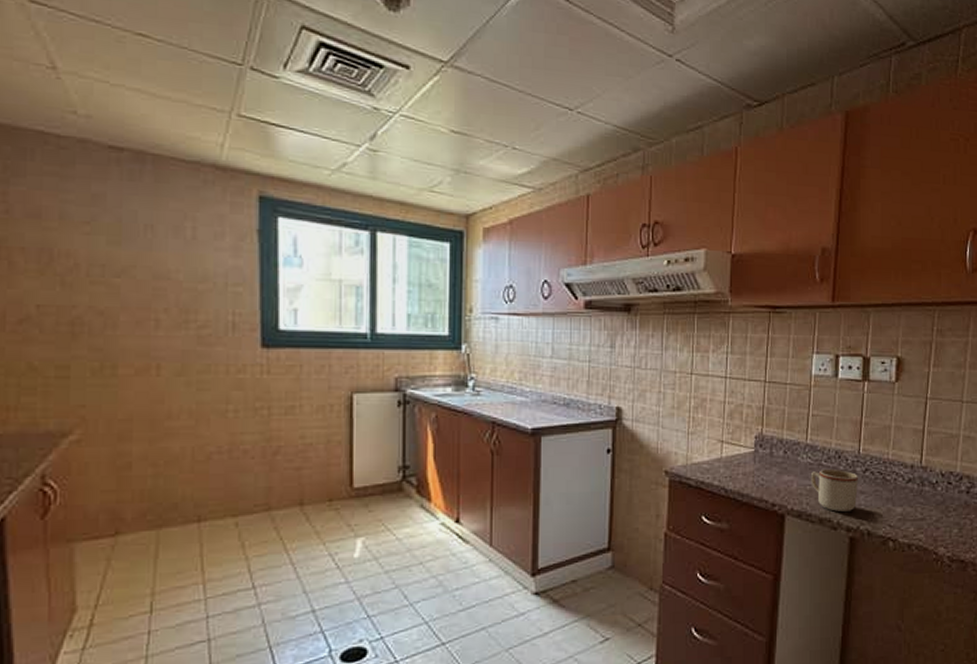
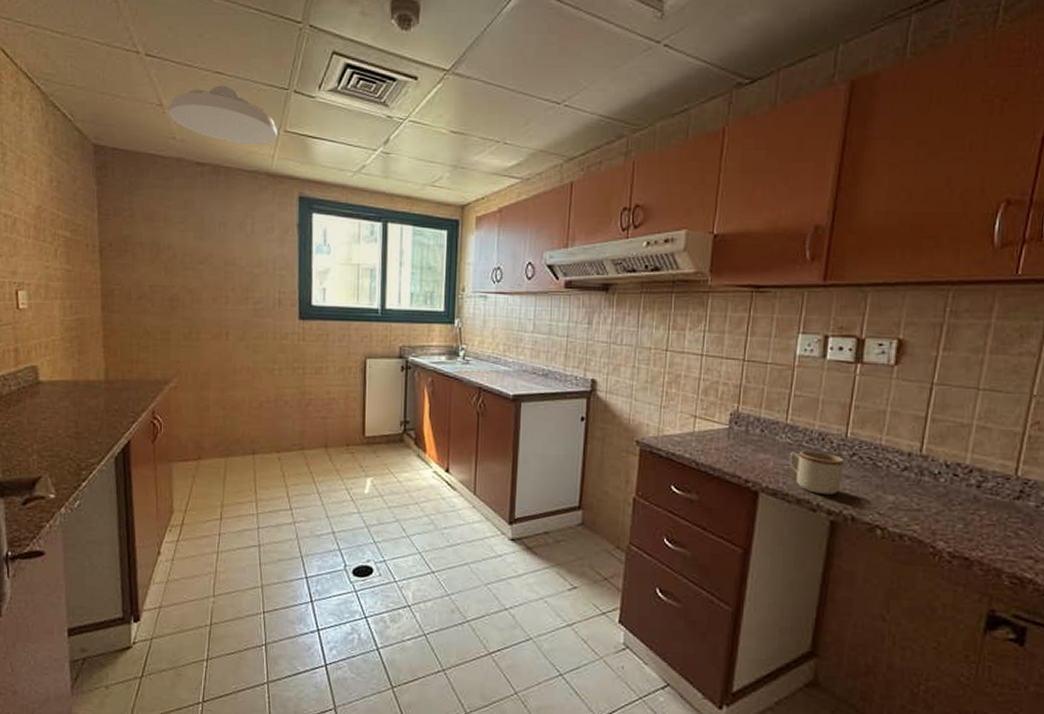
ceiling light: none [66,50,228,130] -> present [168,85,277,145]

